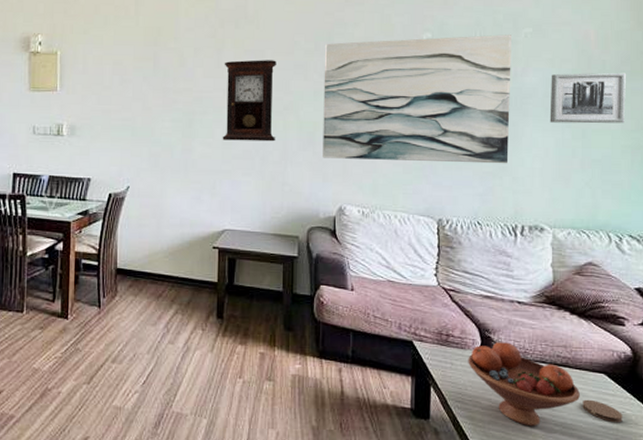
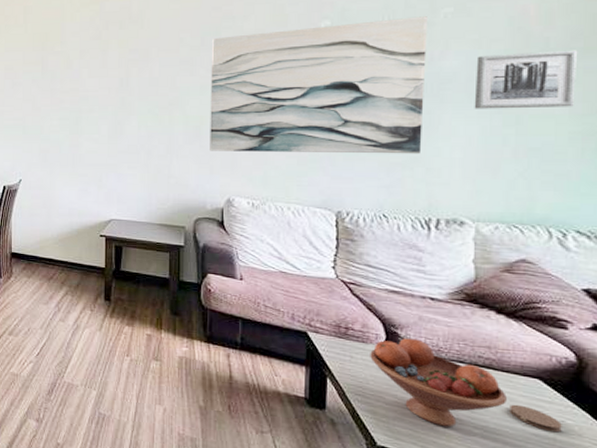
pendulum clock: present [222,60,276,142] -> none [108,57,162,136]

